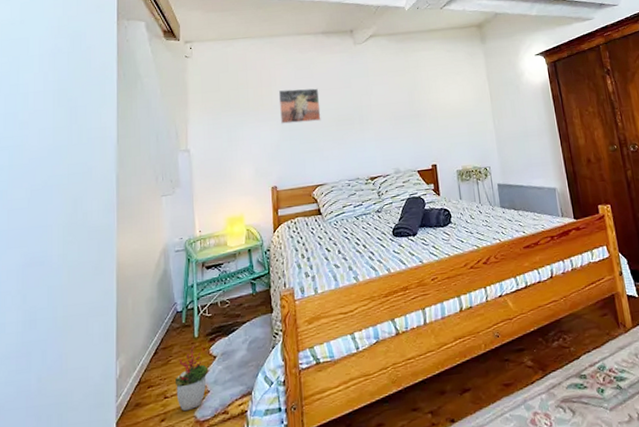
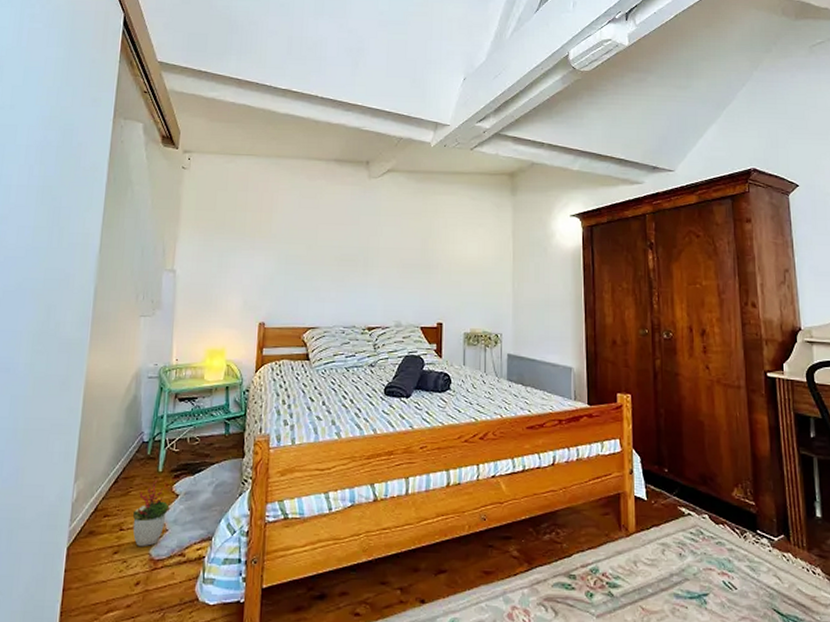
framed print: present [278,88,321,124] -> none [277,217,324,258]

